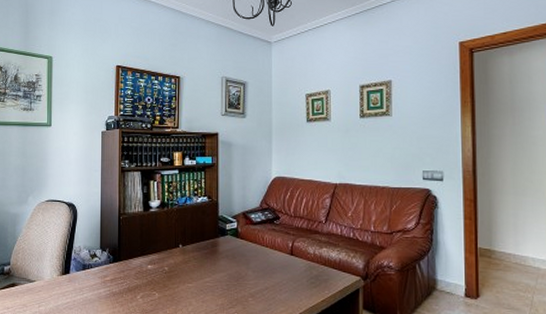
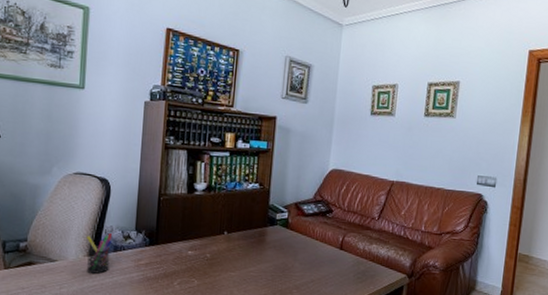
pen holder: none [59,253,81,291] -> present [86,233,112,274]

